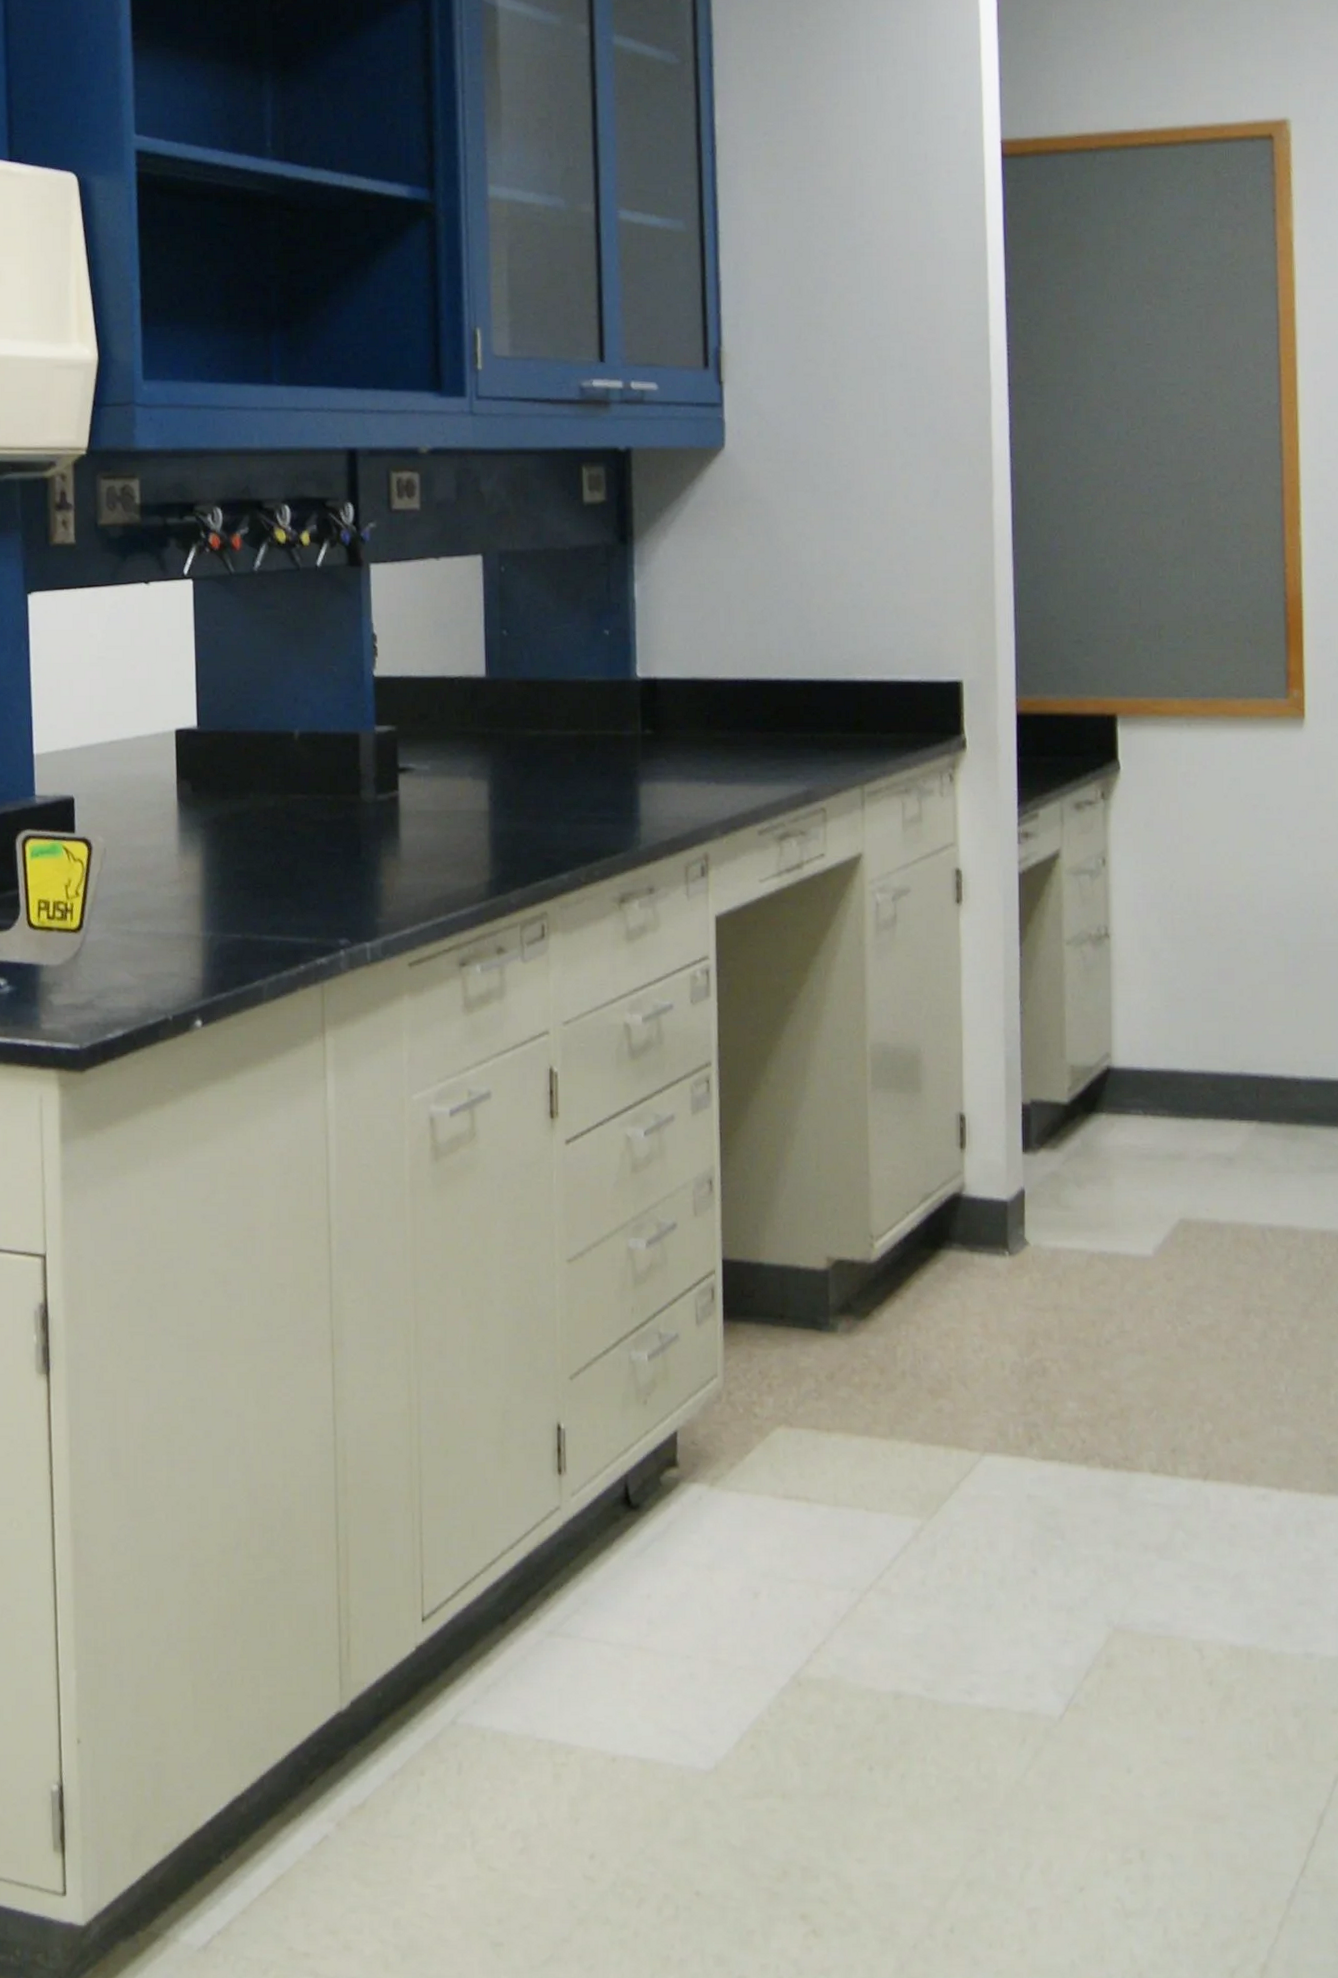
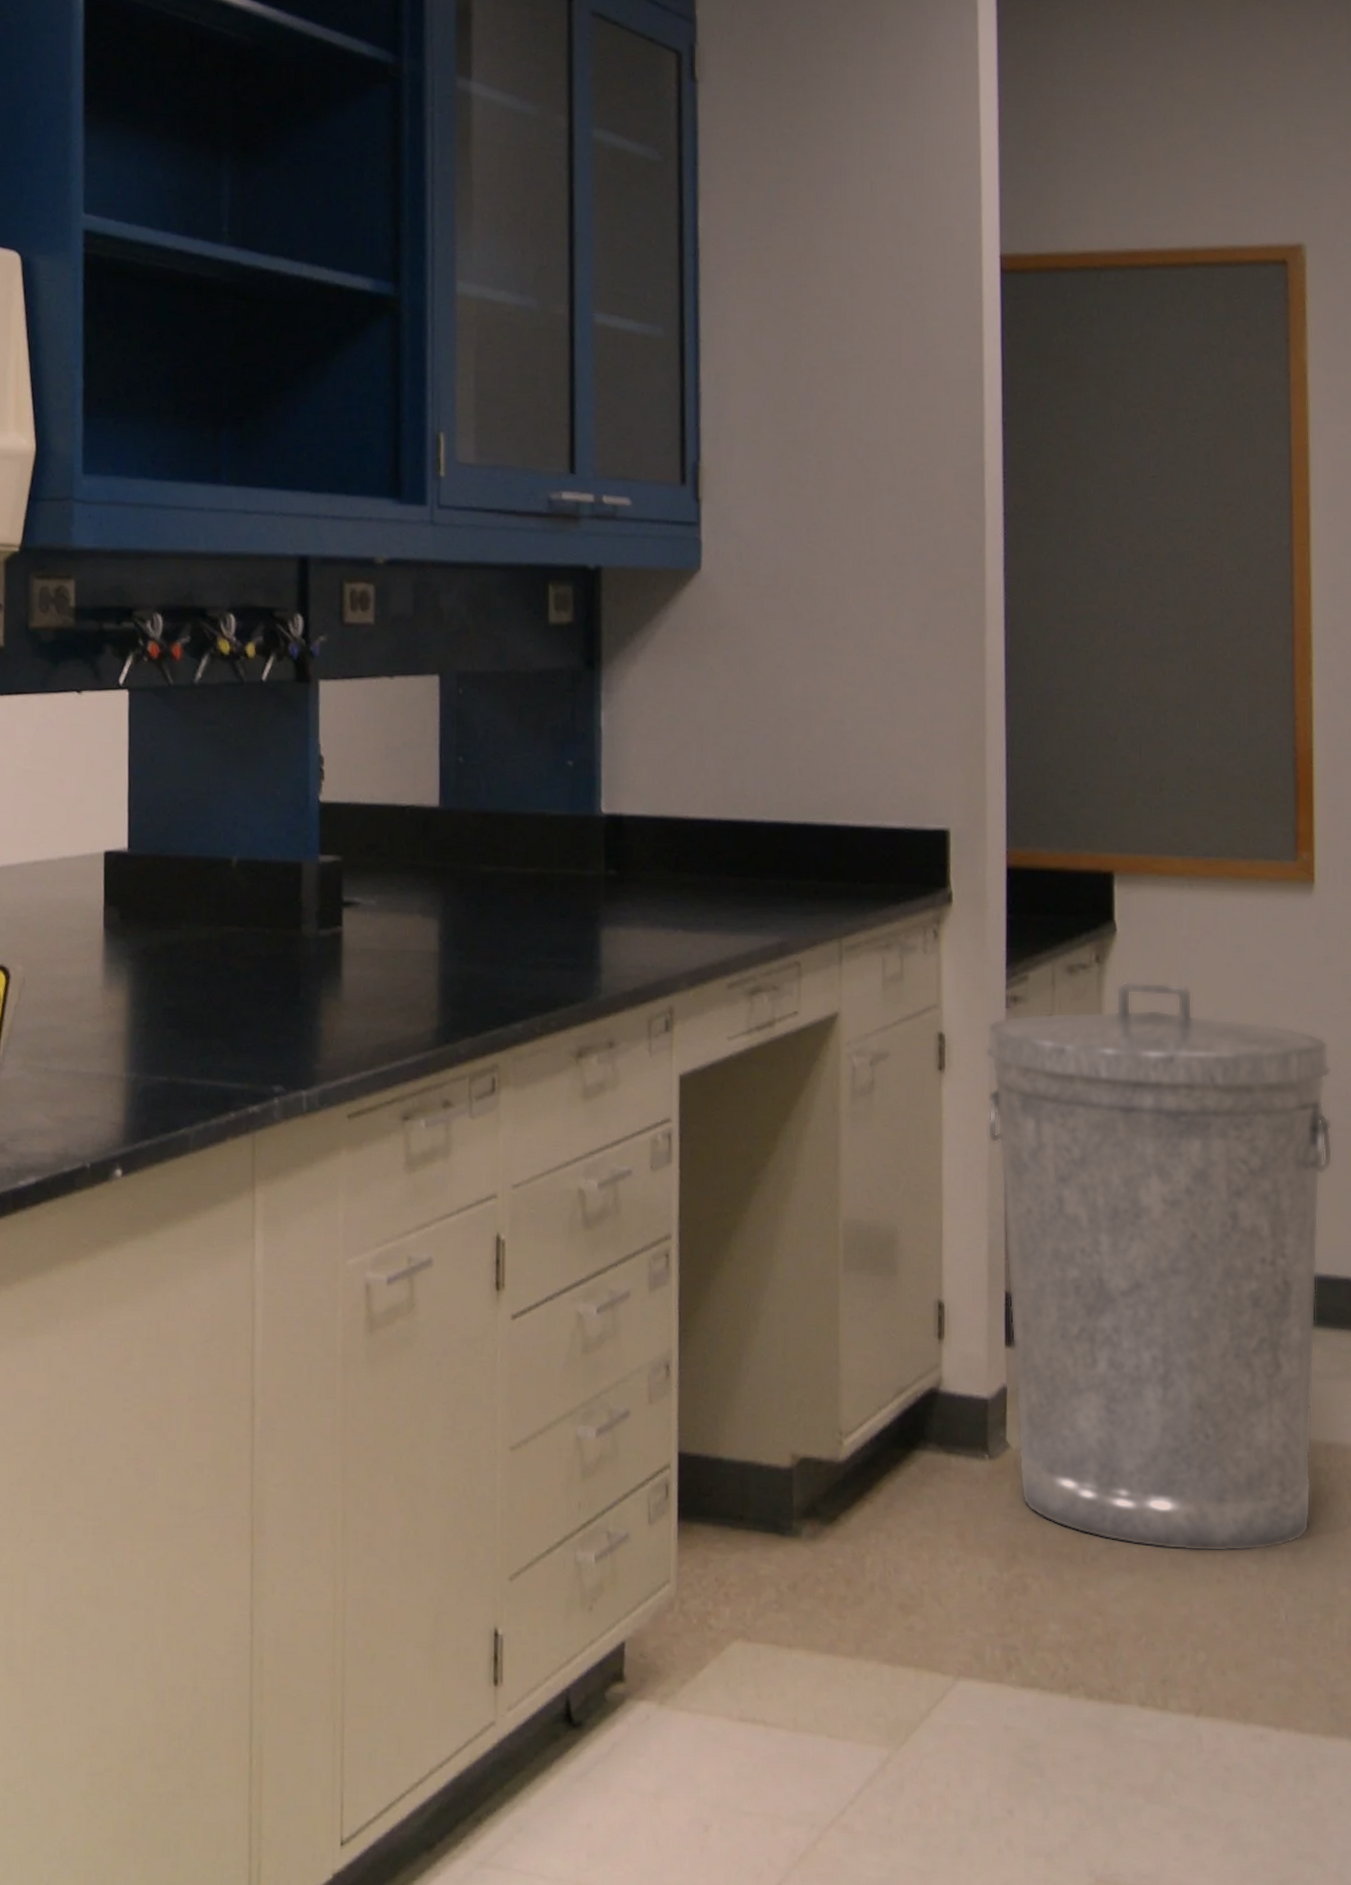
trash can: none [999,814,1325,1333] -> present [984,980,1333,1552]

